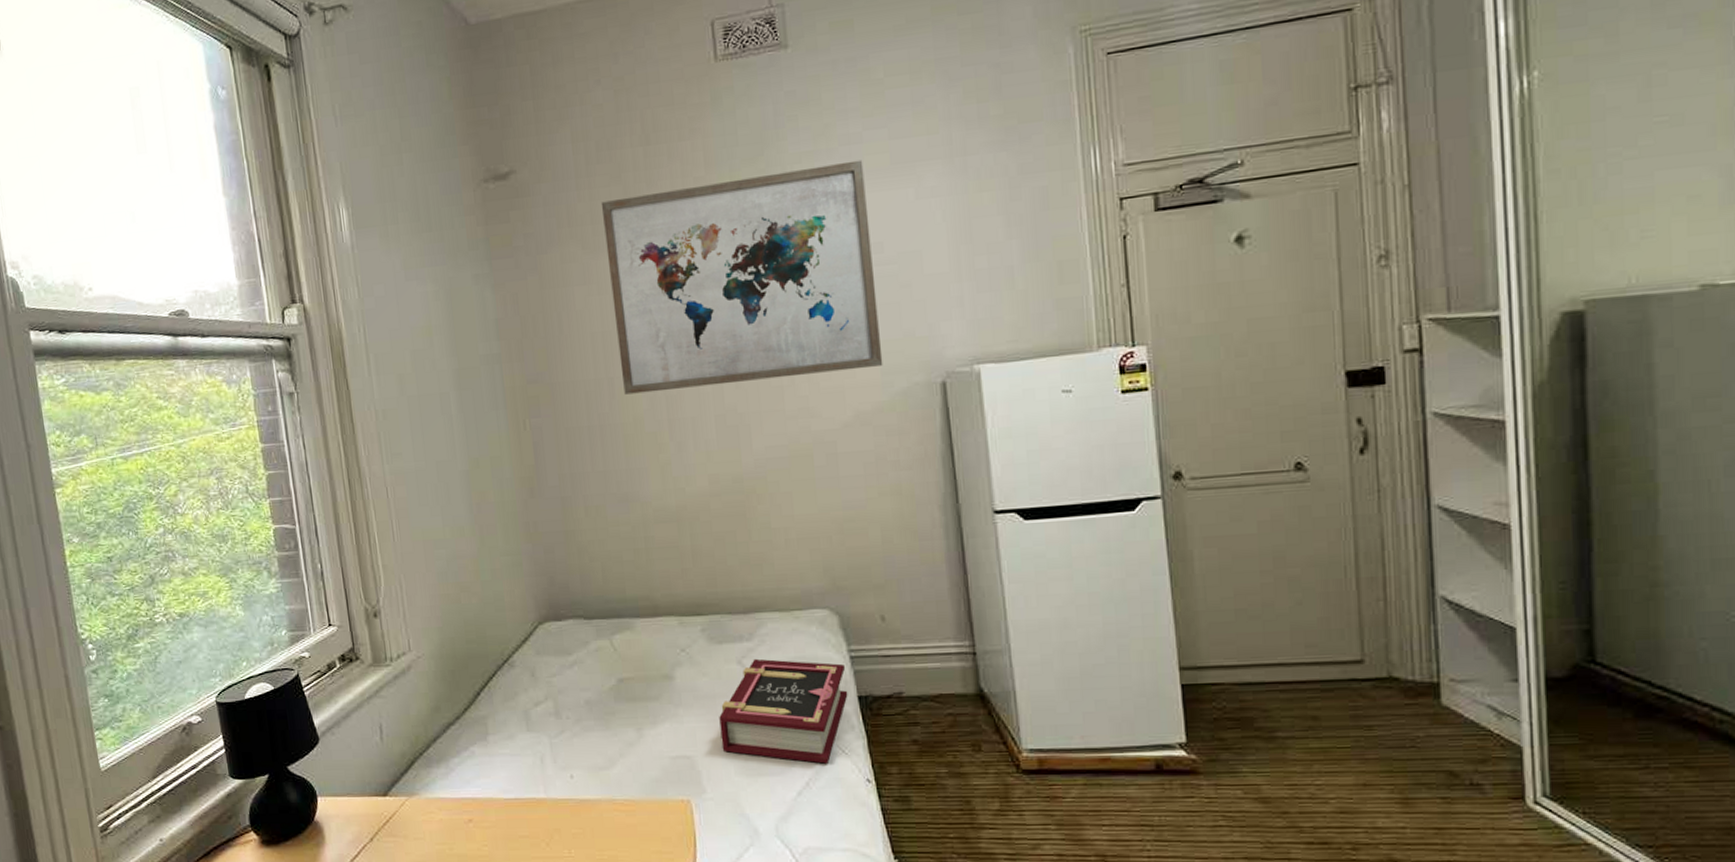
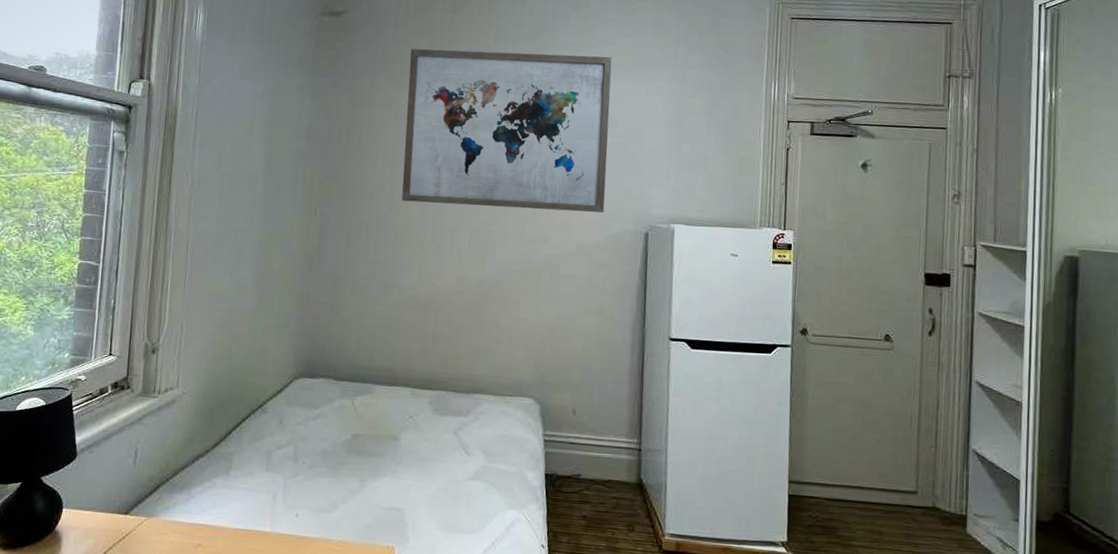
book: present [719,658,848,764] -> none [428,432,539,528]

